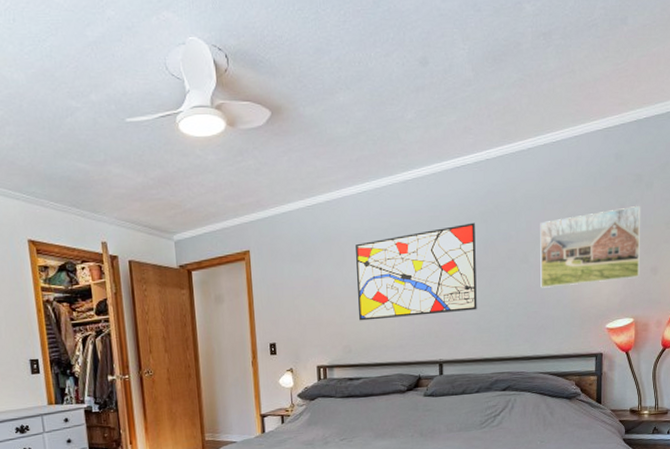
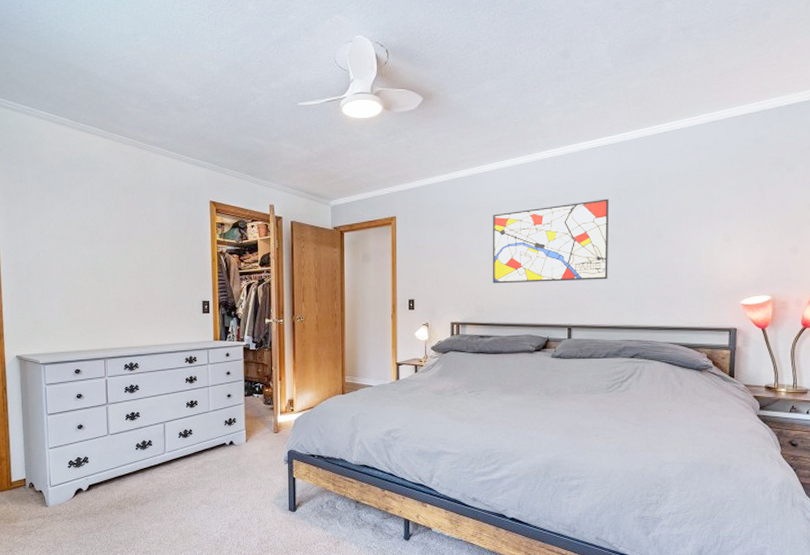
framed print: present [540,206,640,288] -> none [673,188,780,262]

